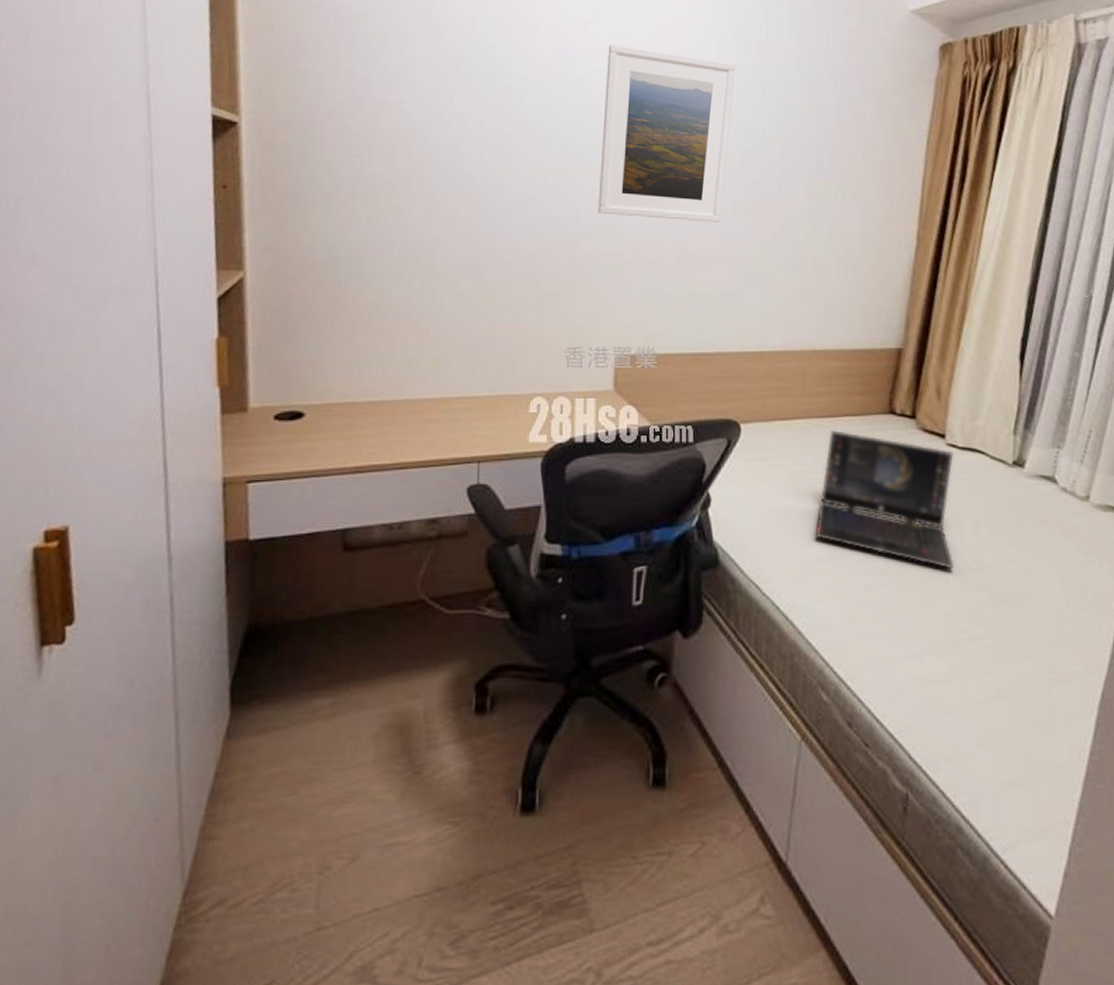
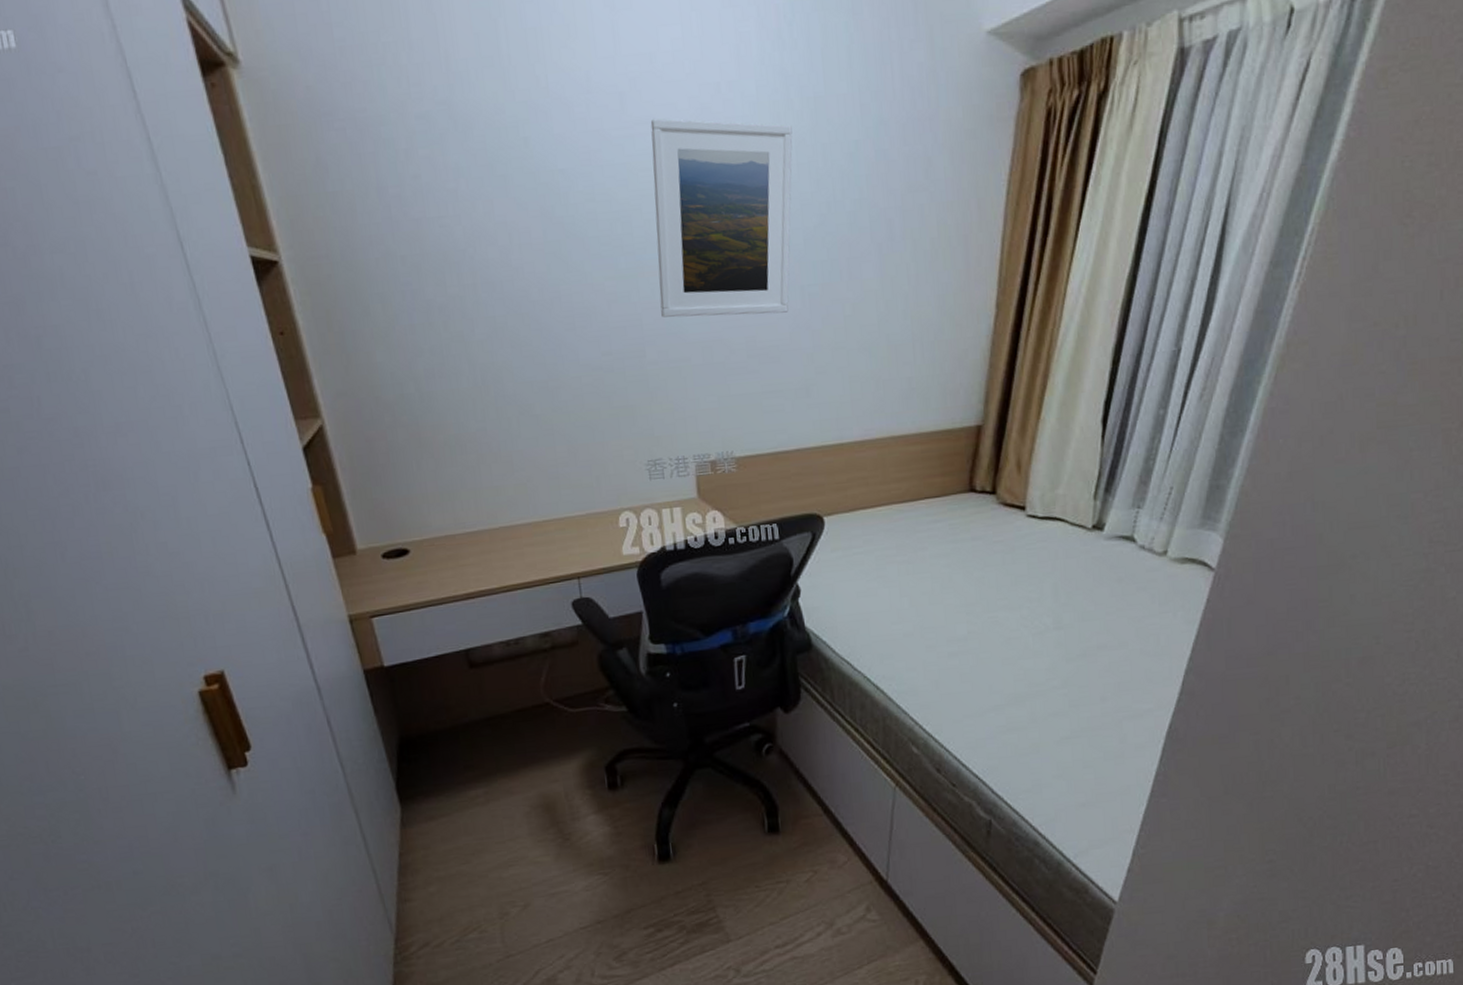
laptop computer: present [815,429,954,570] -> none [900,512,1034,632]

